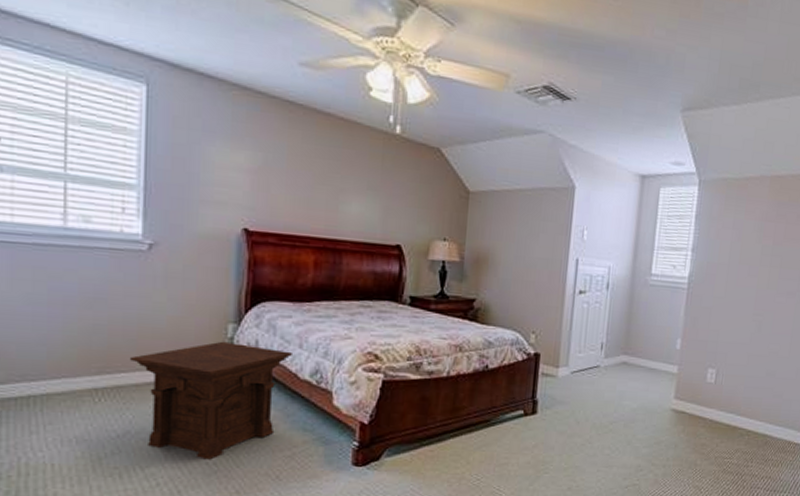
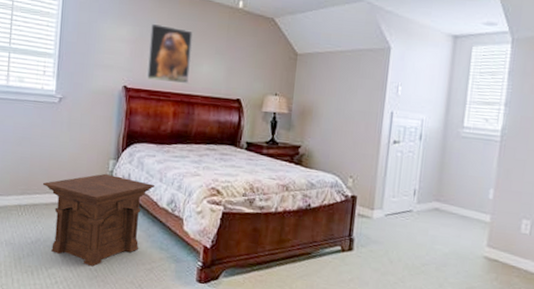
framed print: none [273,148,338,227] -> present [145,23,194,84]

